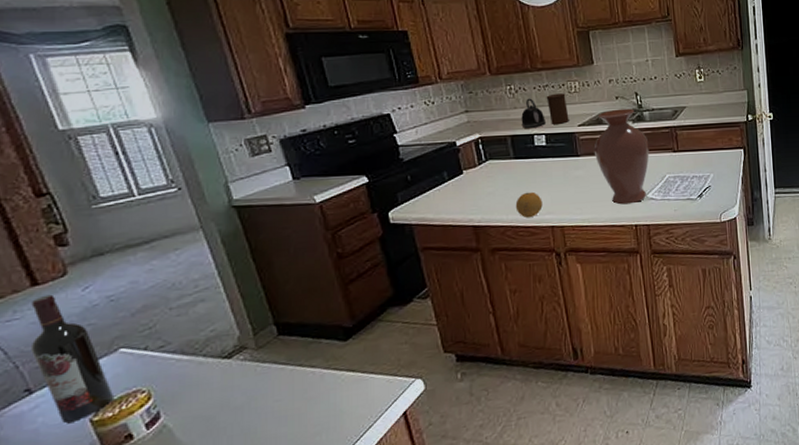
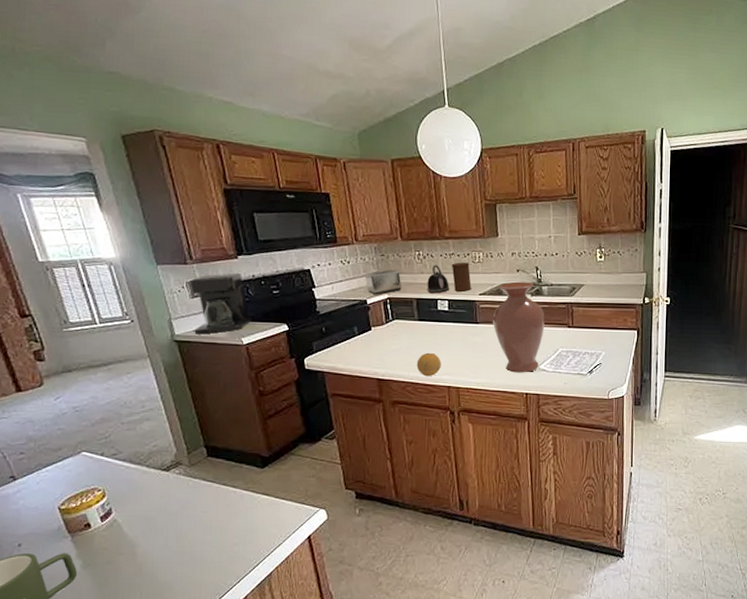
wine bottle: present [31,294,115,423] -> none [16,400,78,507]
coffee maker: none [247,125,325,197] -> present [188,273,252,335]
toaster: none [452,106,494,136] -> present [364,269,402,295]

